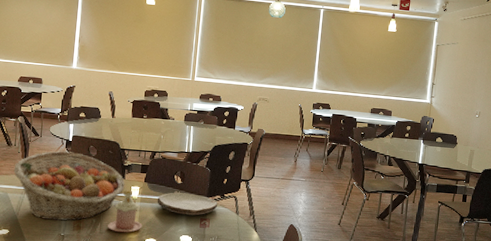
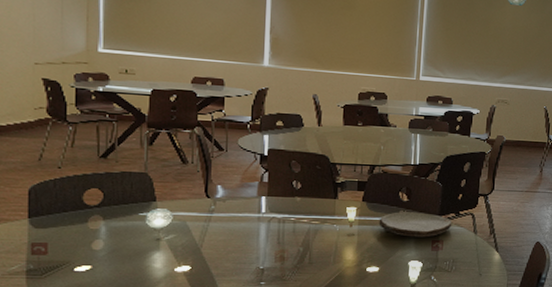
fruit basket: present [13,151,125,221] -> none [192,168,338,251]
mug: present [108,189,143,233] -> none [319,211,362,262]

